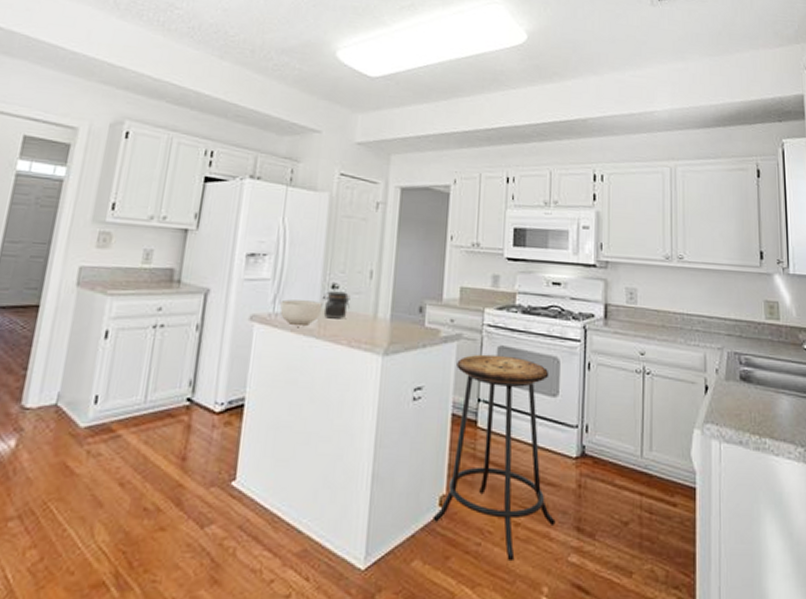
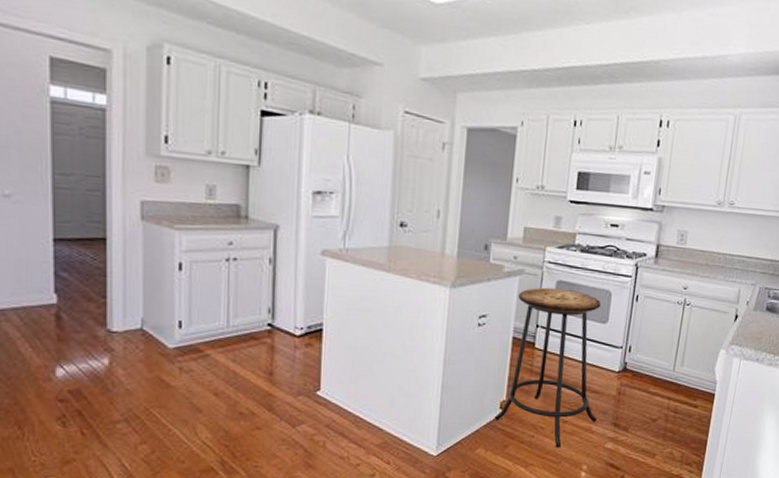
bowl: present [280,299,323,327] -> none [350,236,392,262]
jar: present [323,291,351,319] -> none [392,229,419,255]

